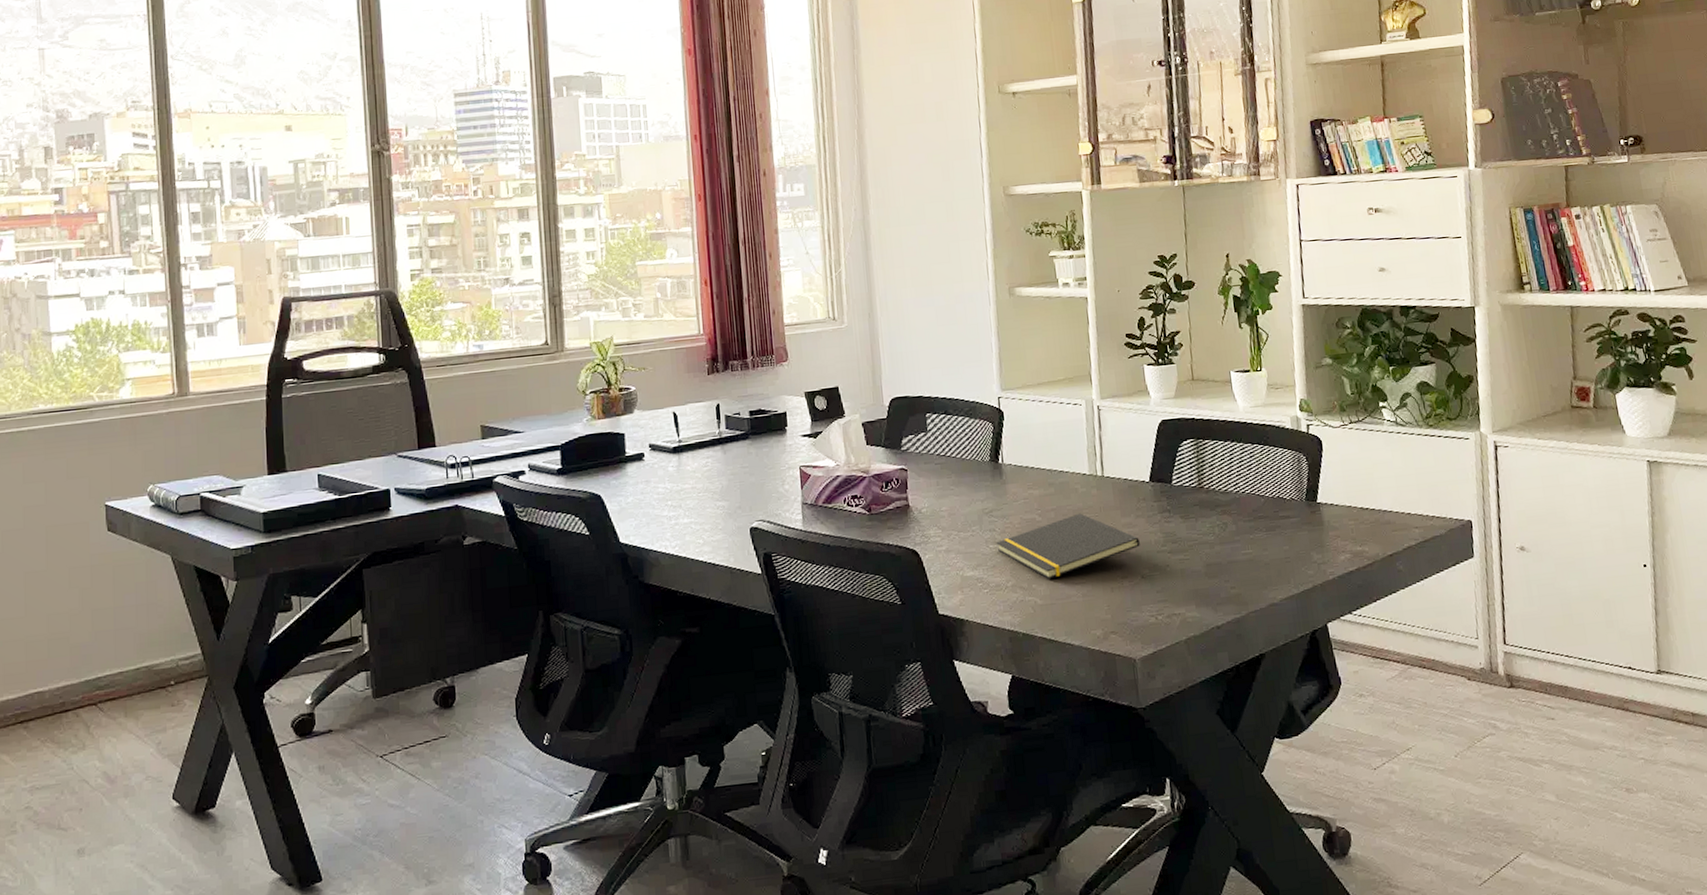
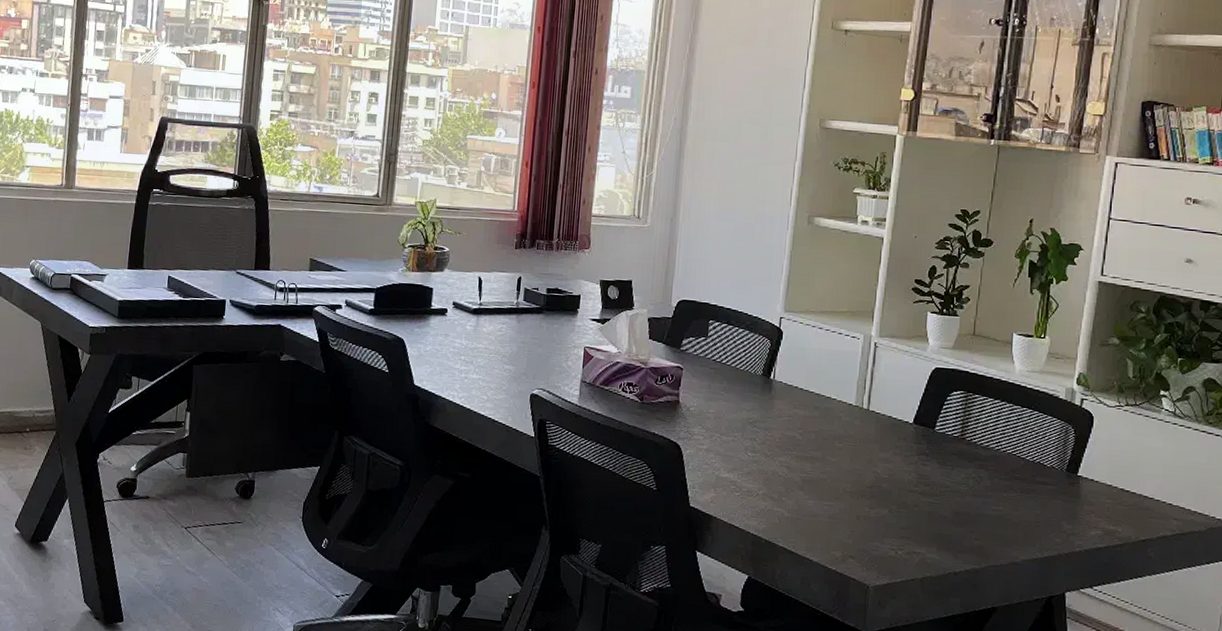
notepad: present [996,513,1140,579] -> none [755,440,893,496]

